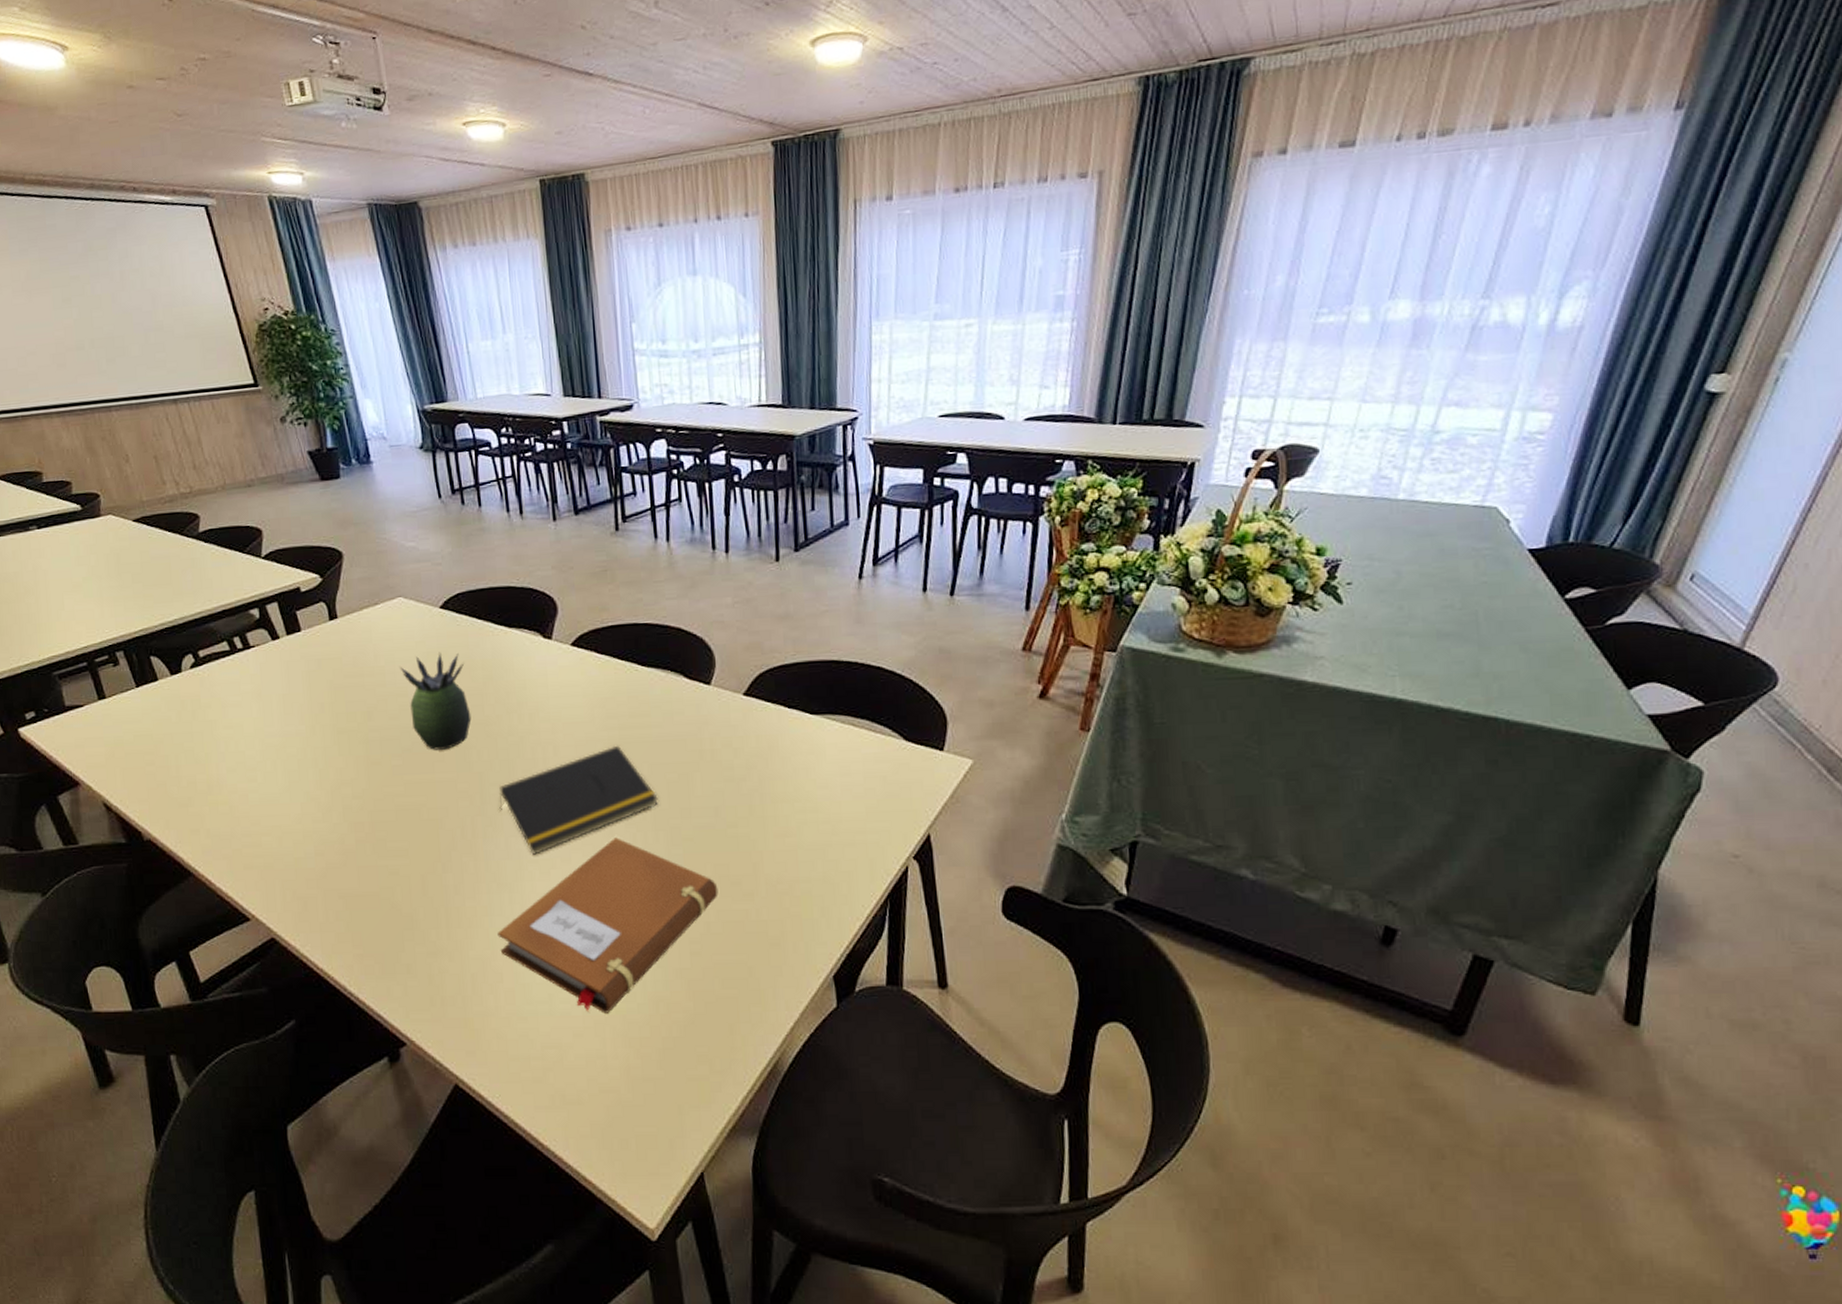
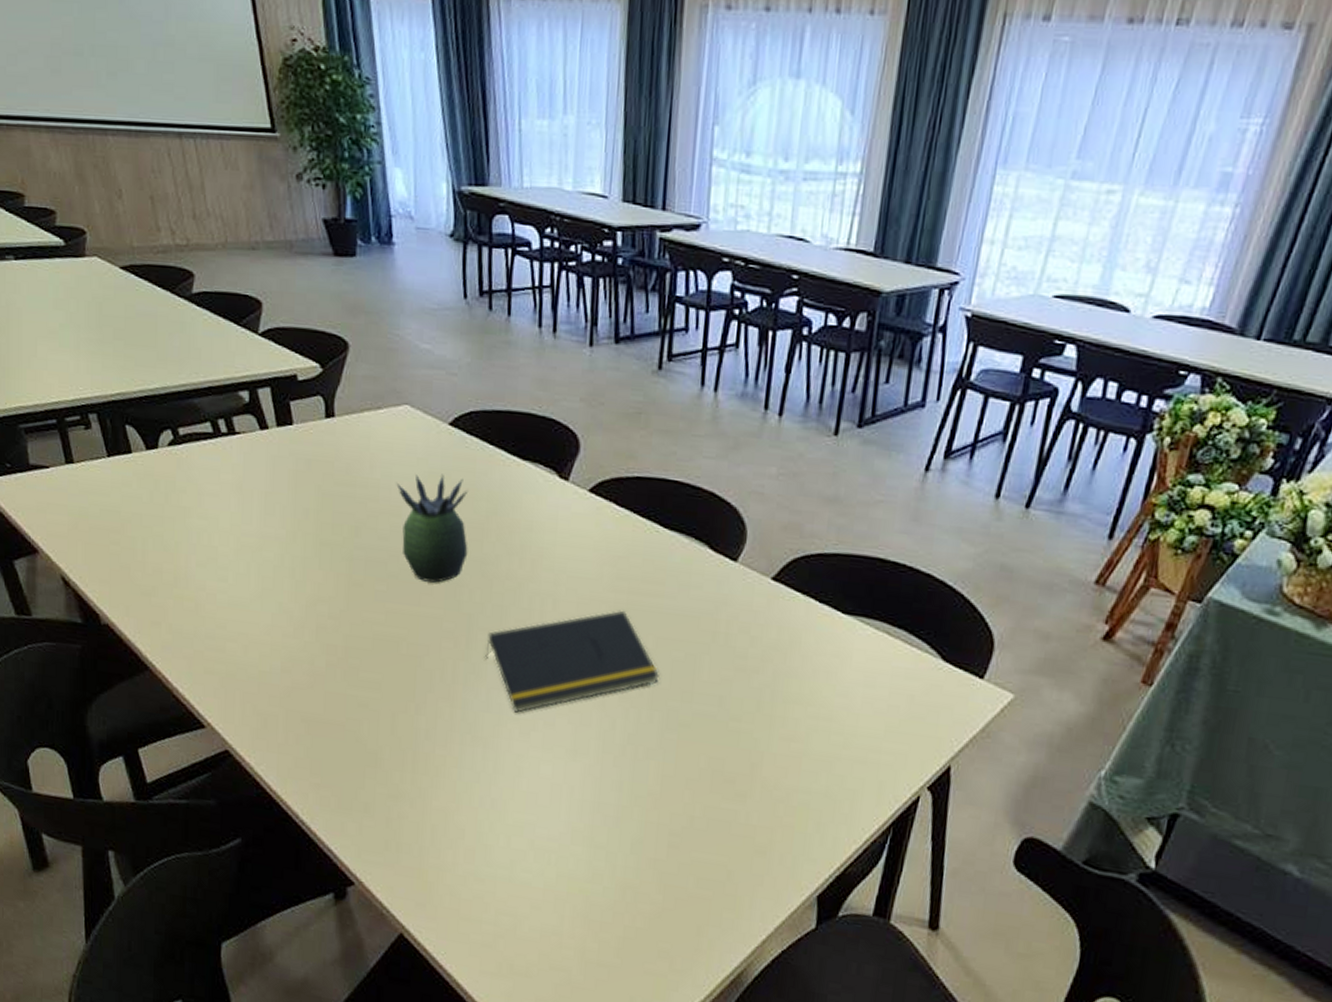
notebook: present [497,837,718,1013] -> none [465,709,709,891]

